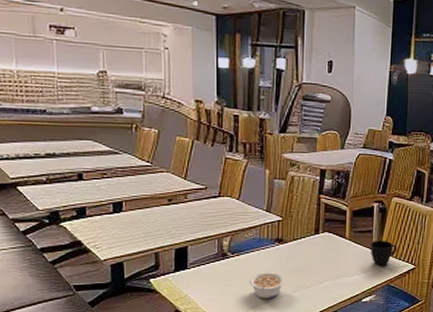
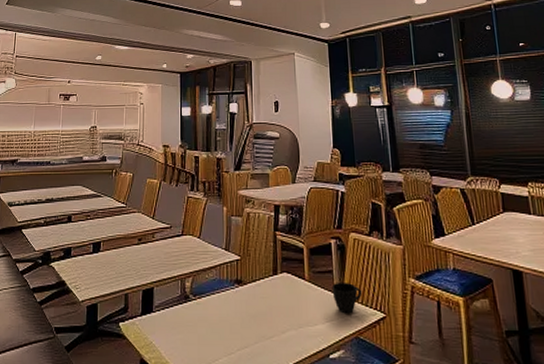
legume: present [249,272,285,298] -> none [211,318,246,350]

